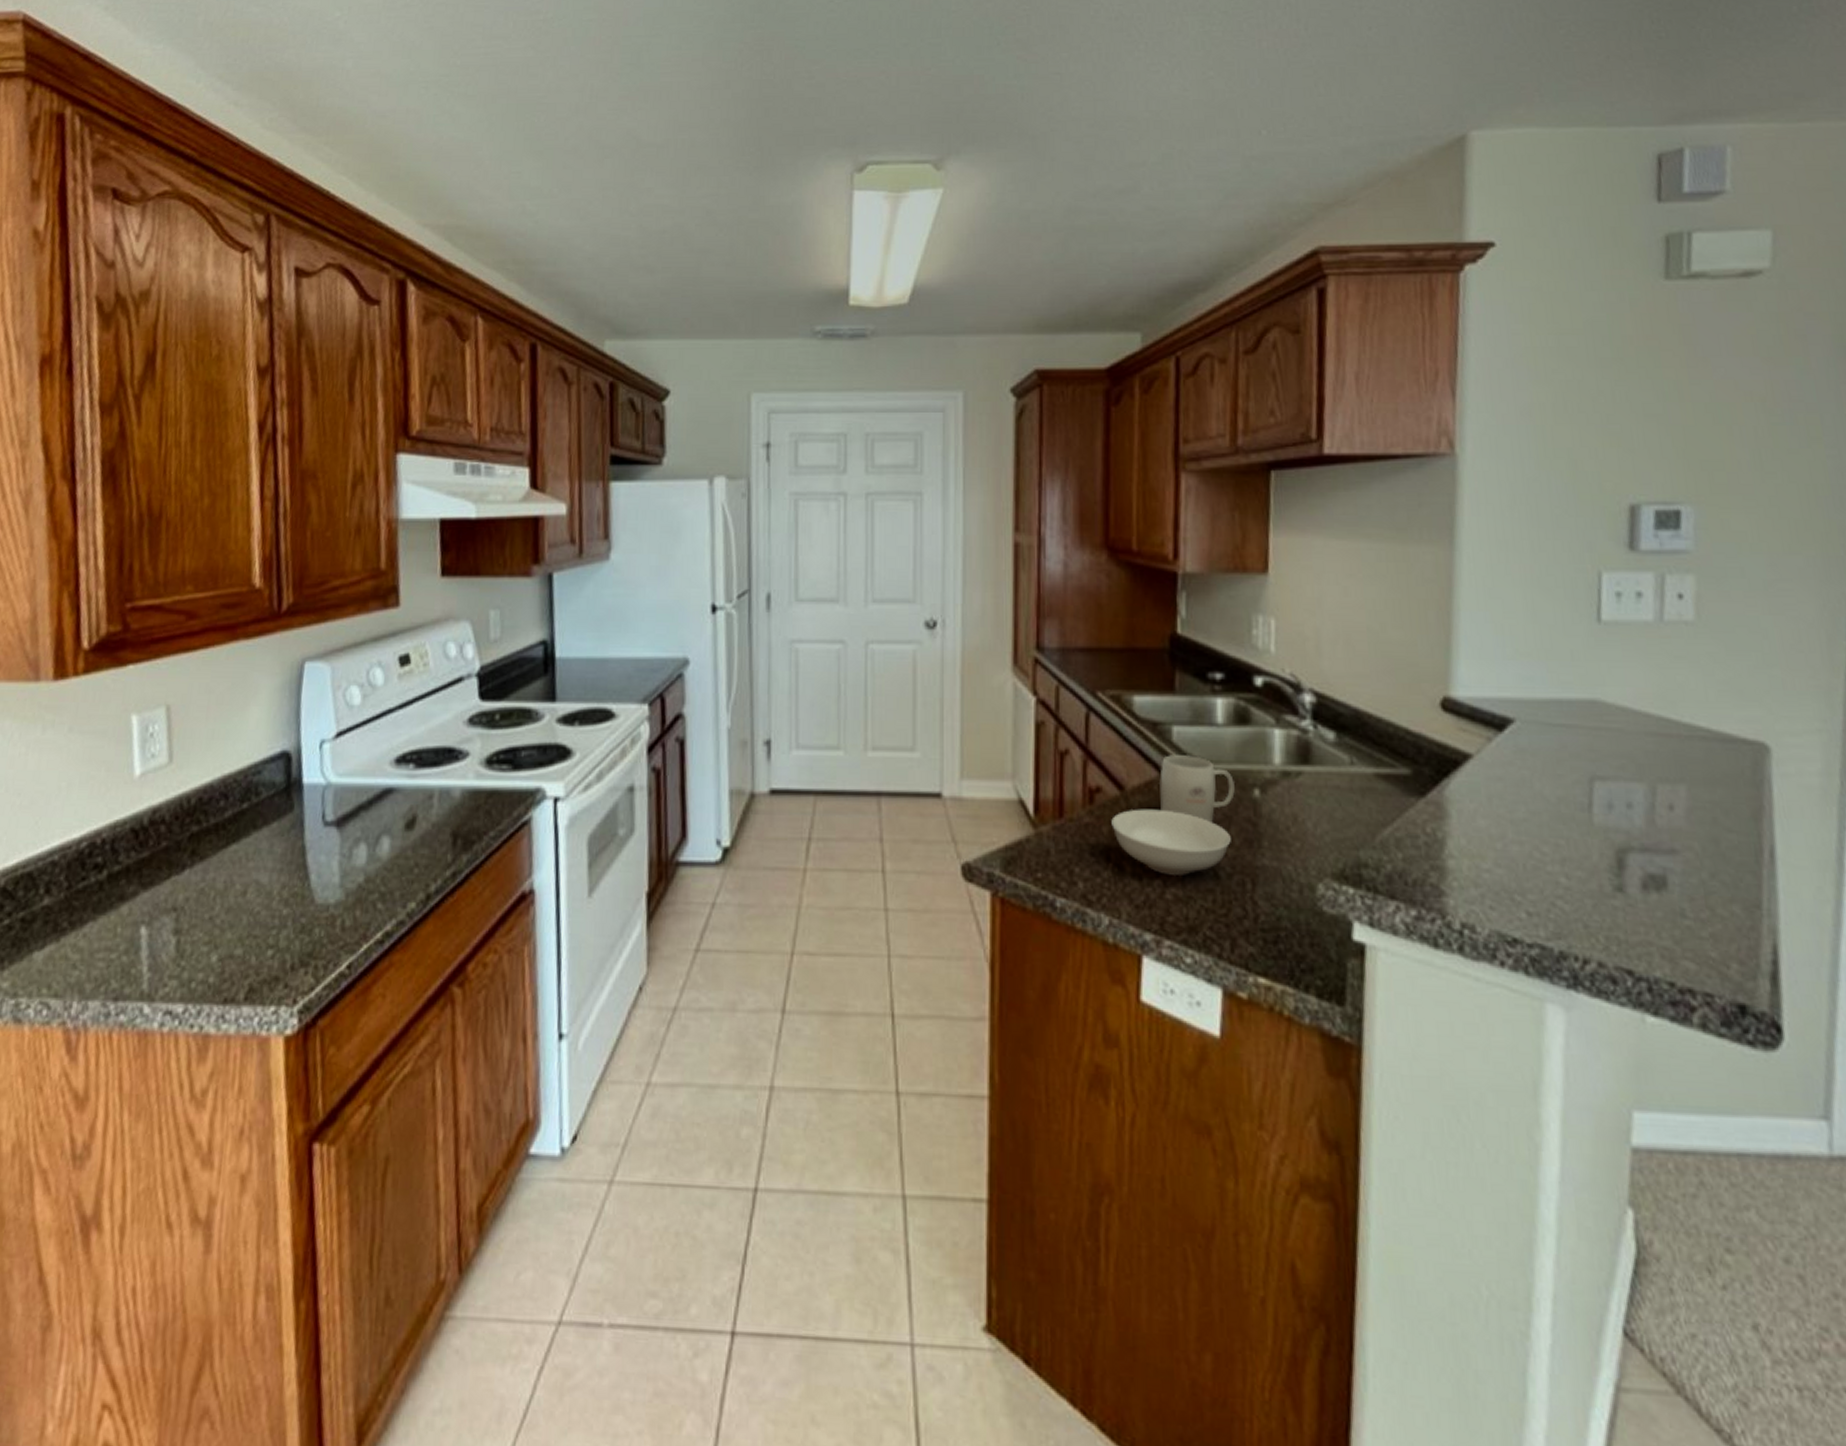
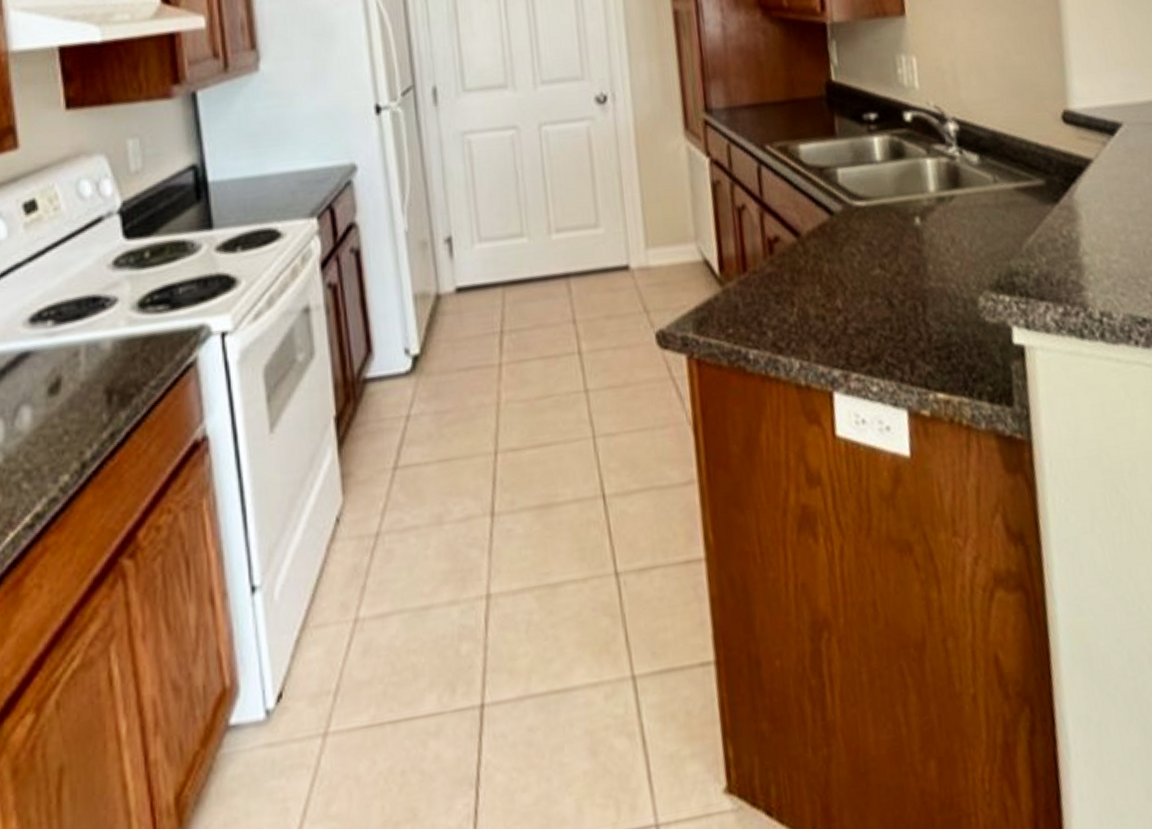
bowl: present [1111,809,1231,875] -> none [791,249,900,311]
mug: present [1159,753,1235,823] -> none [830,193,899,256]

